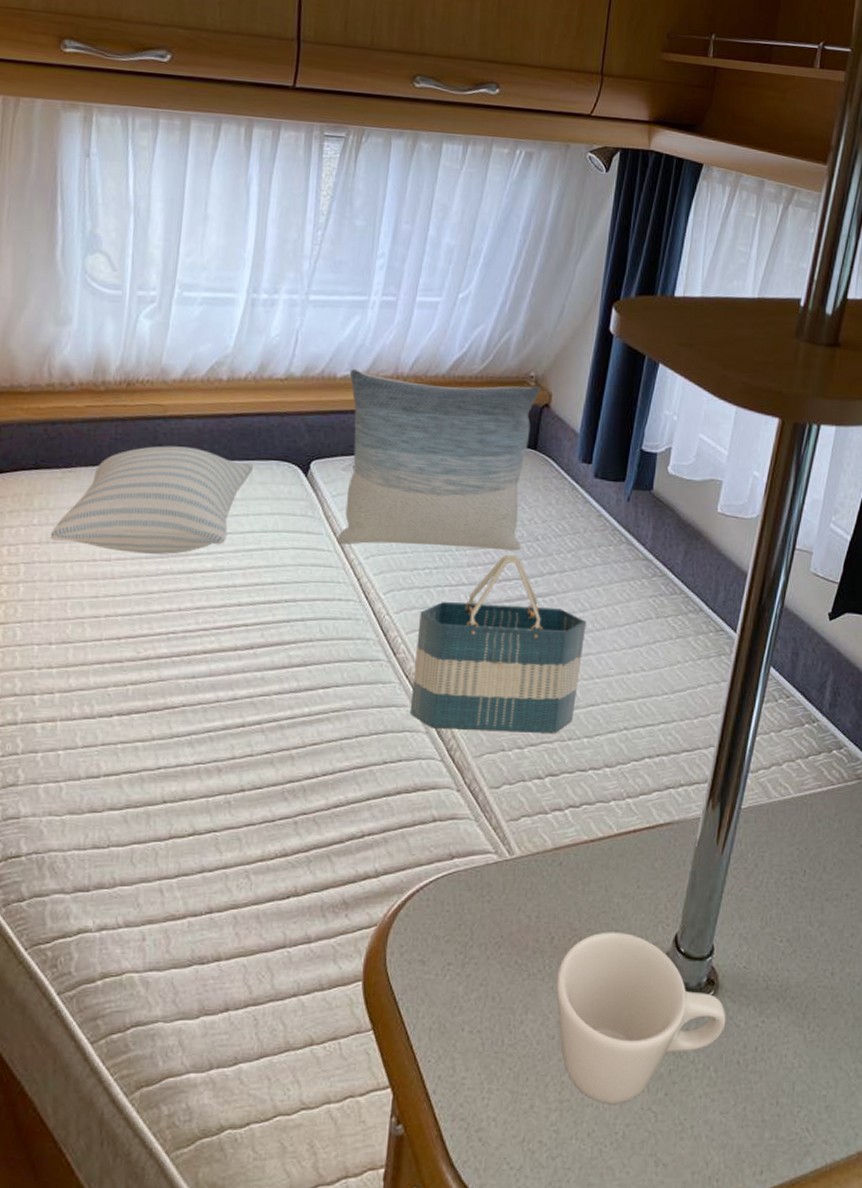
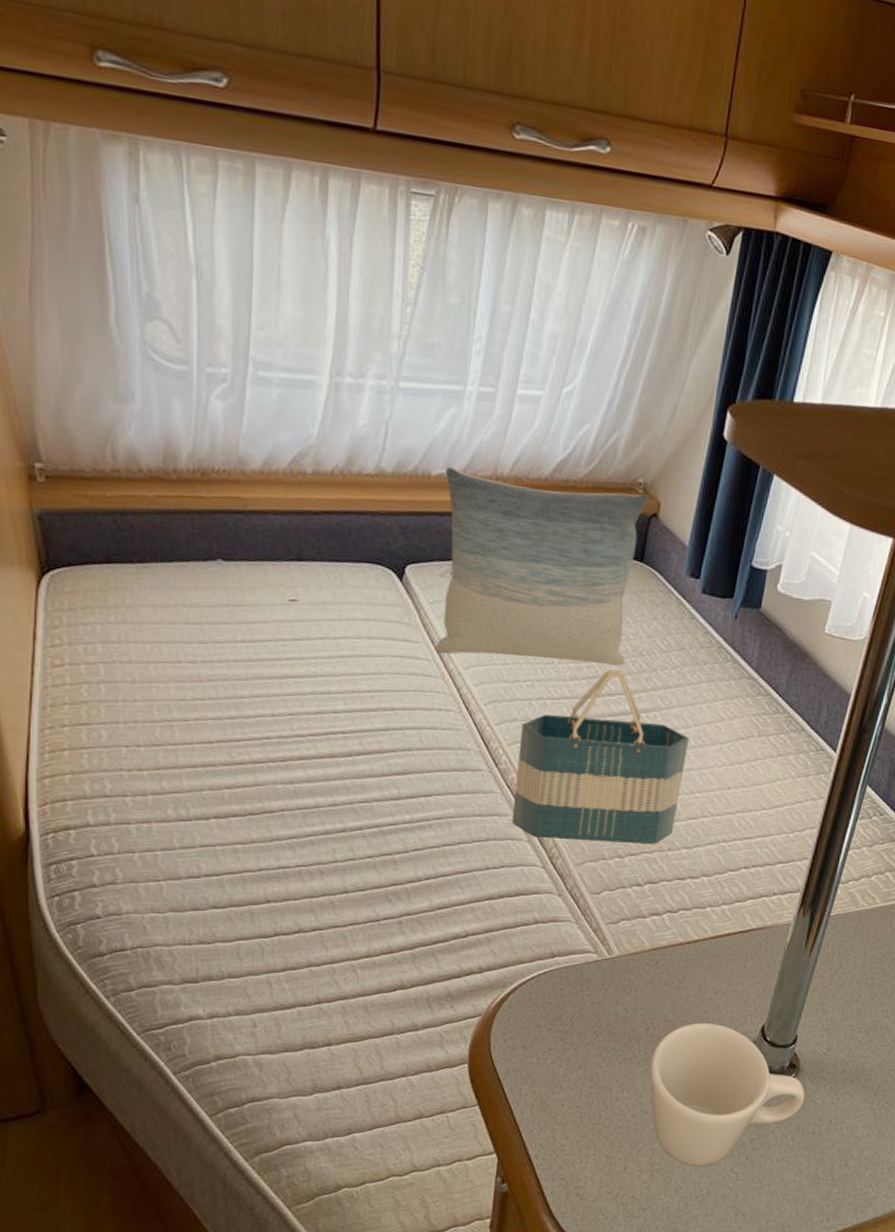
pillow: present [50,446,253,555] -> none [129,543,344,659]

